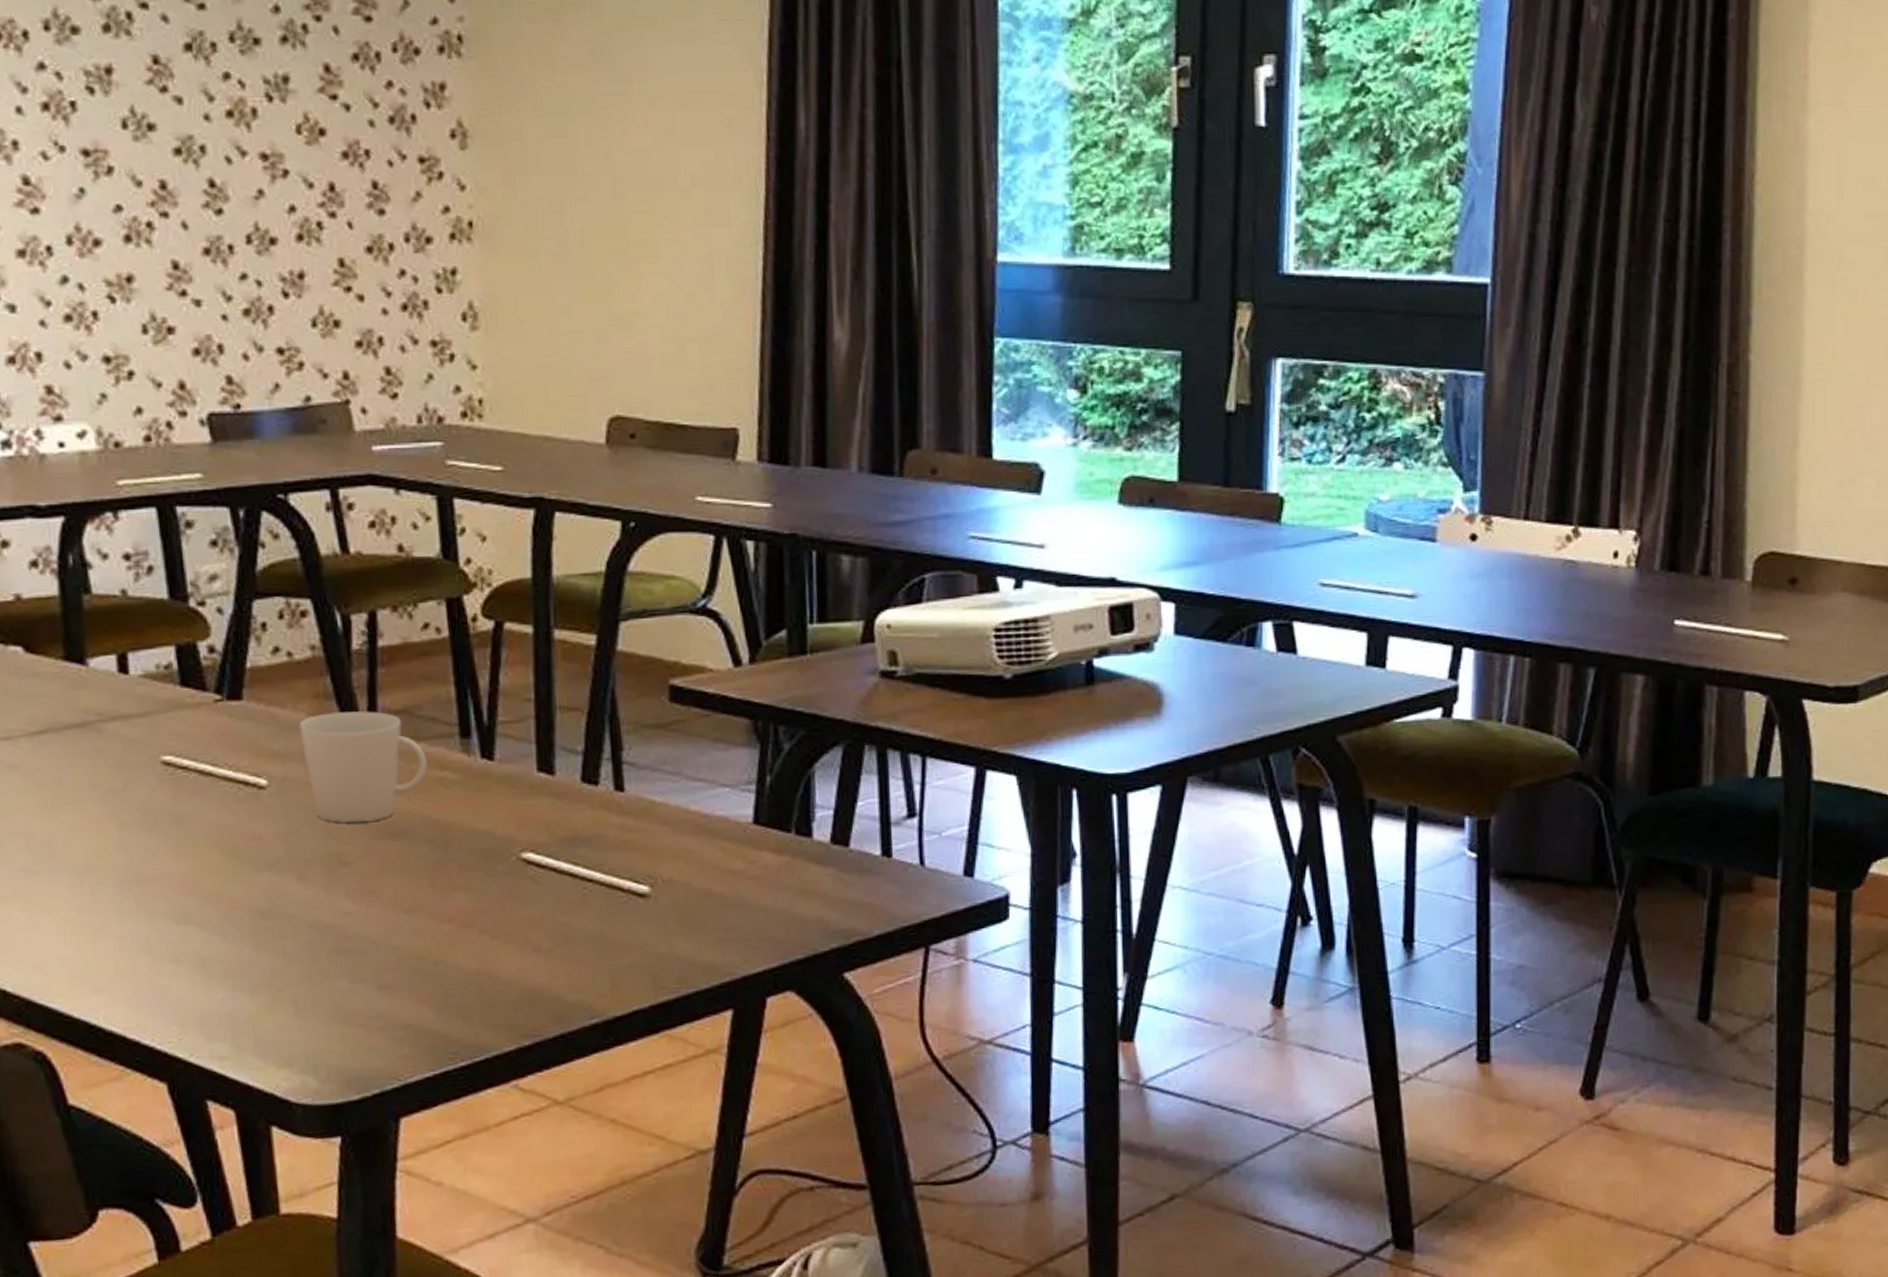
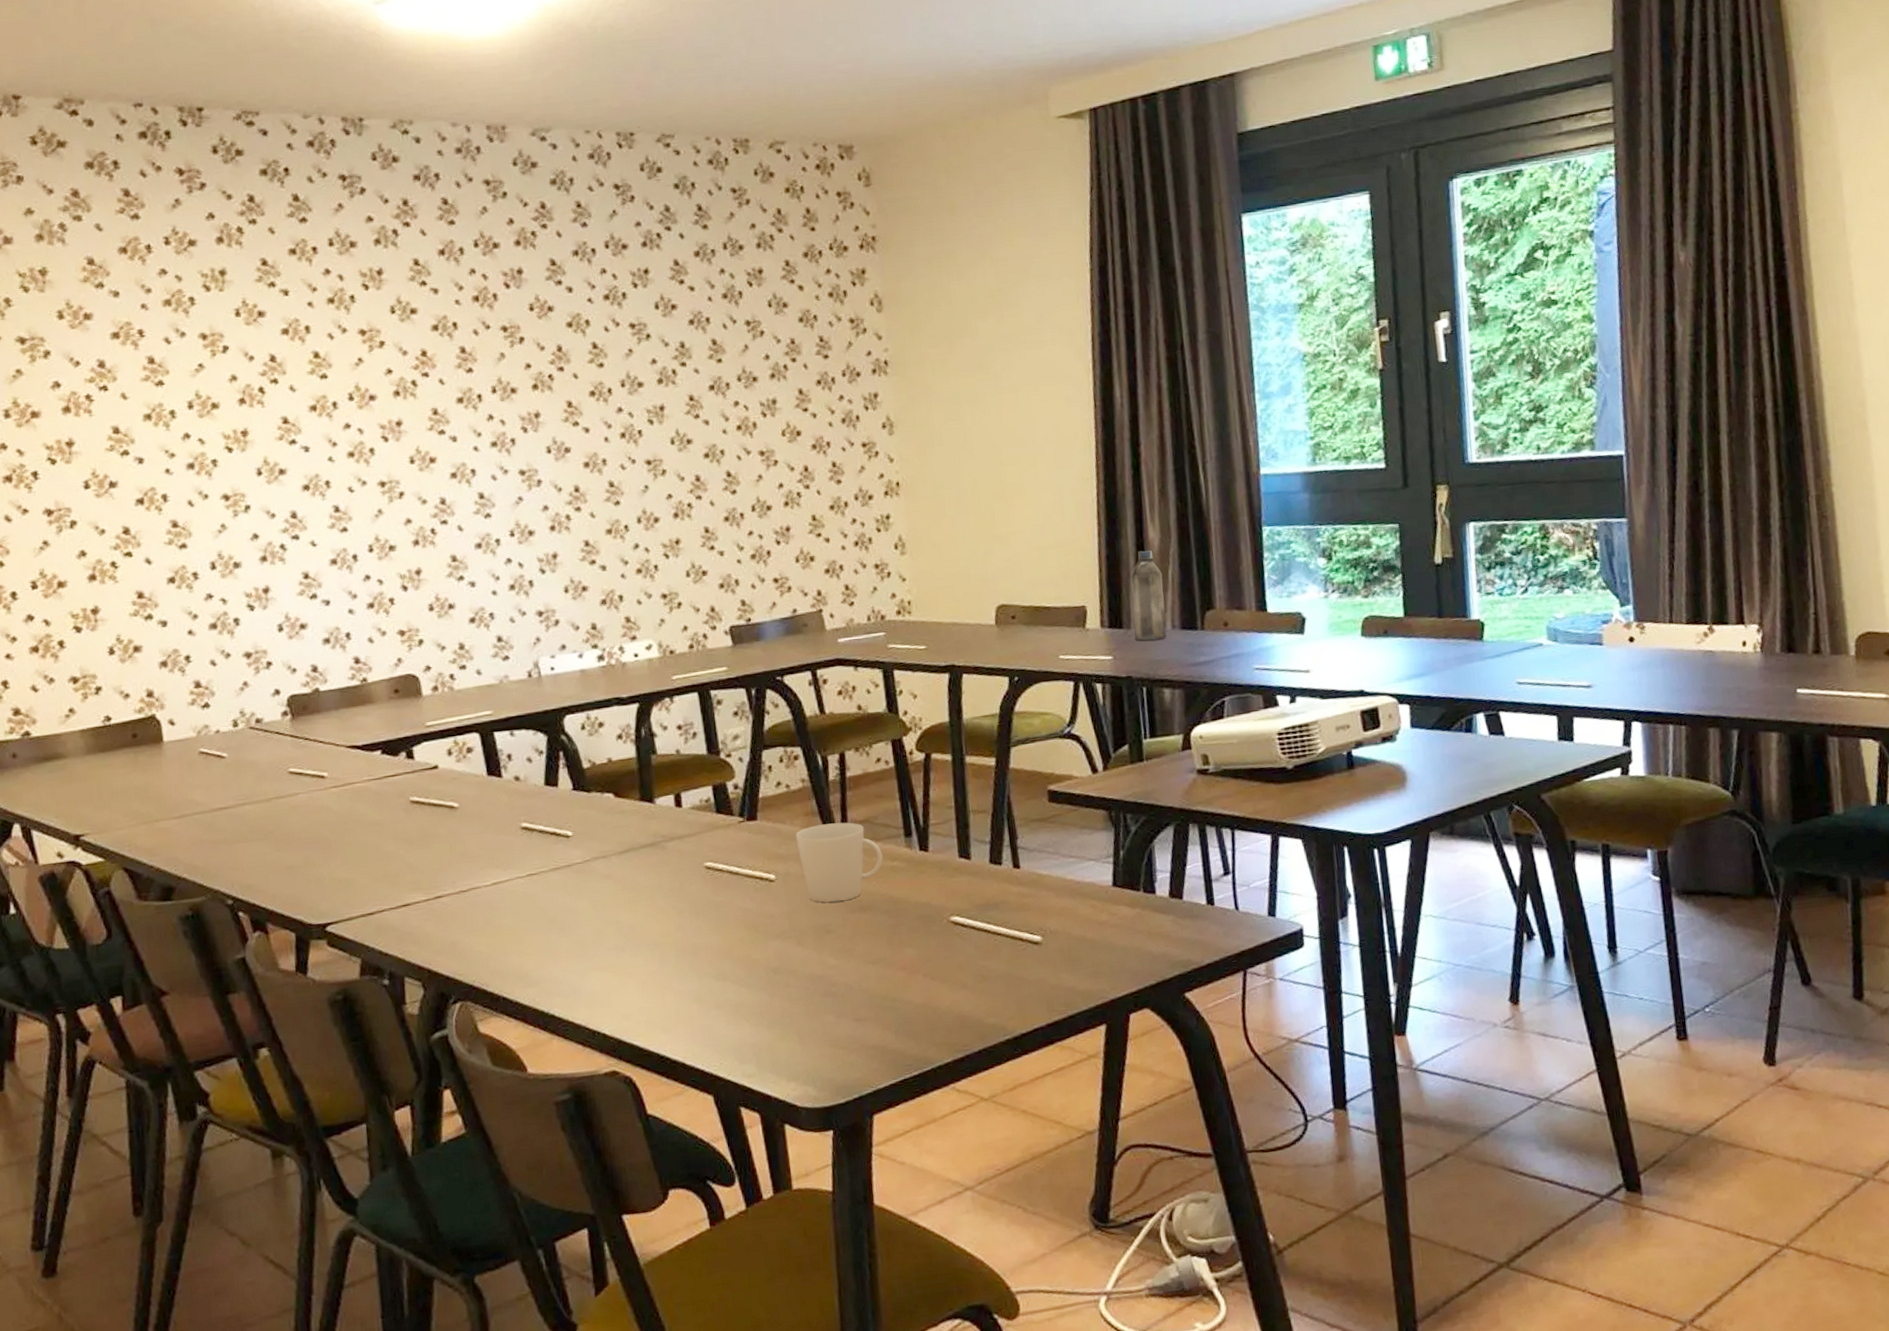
water bottle: none [804,356,851,487] -> present [1131,550,1167,642]

